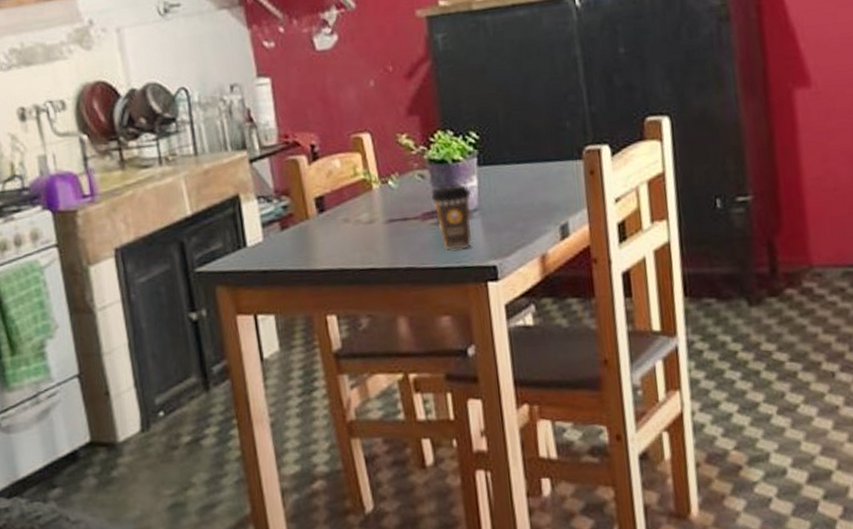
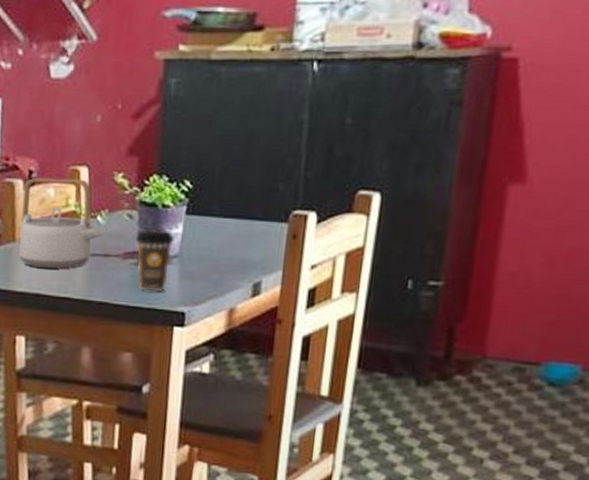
teapot: none [308,146,399,243] -> present [19,177,105,269]

